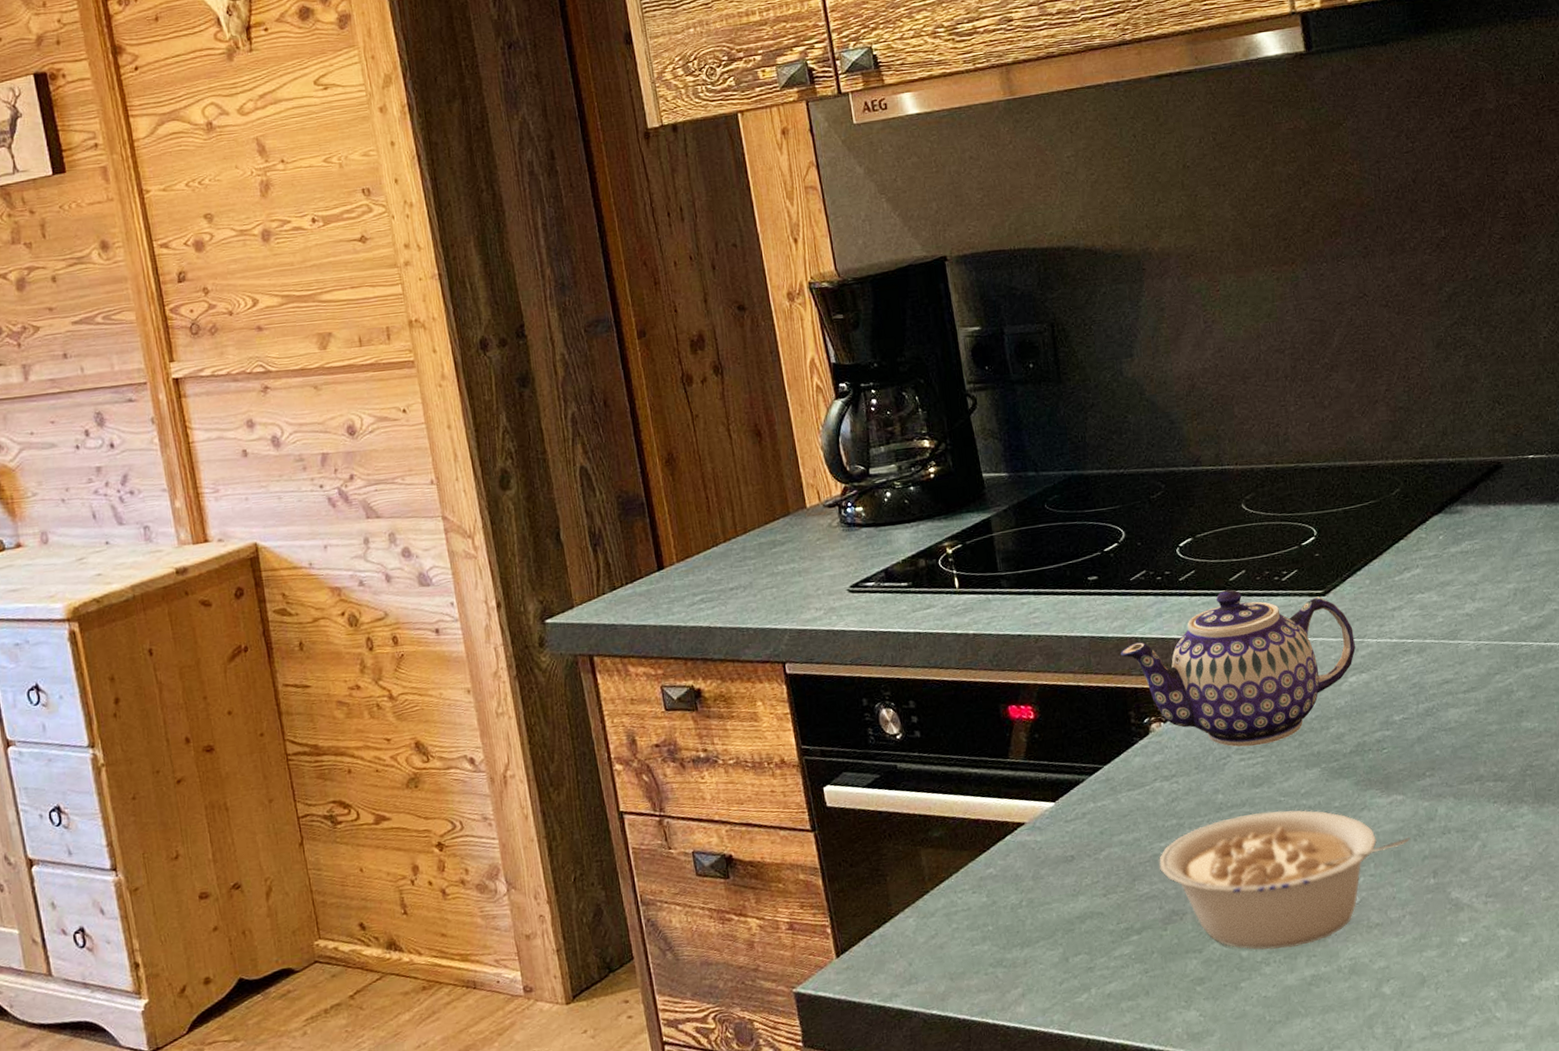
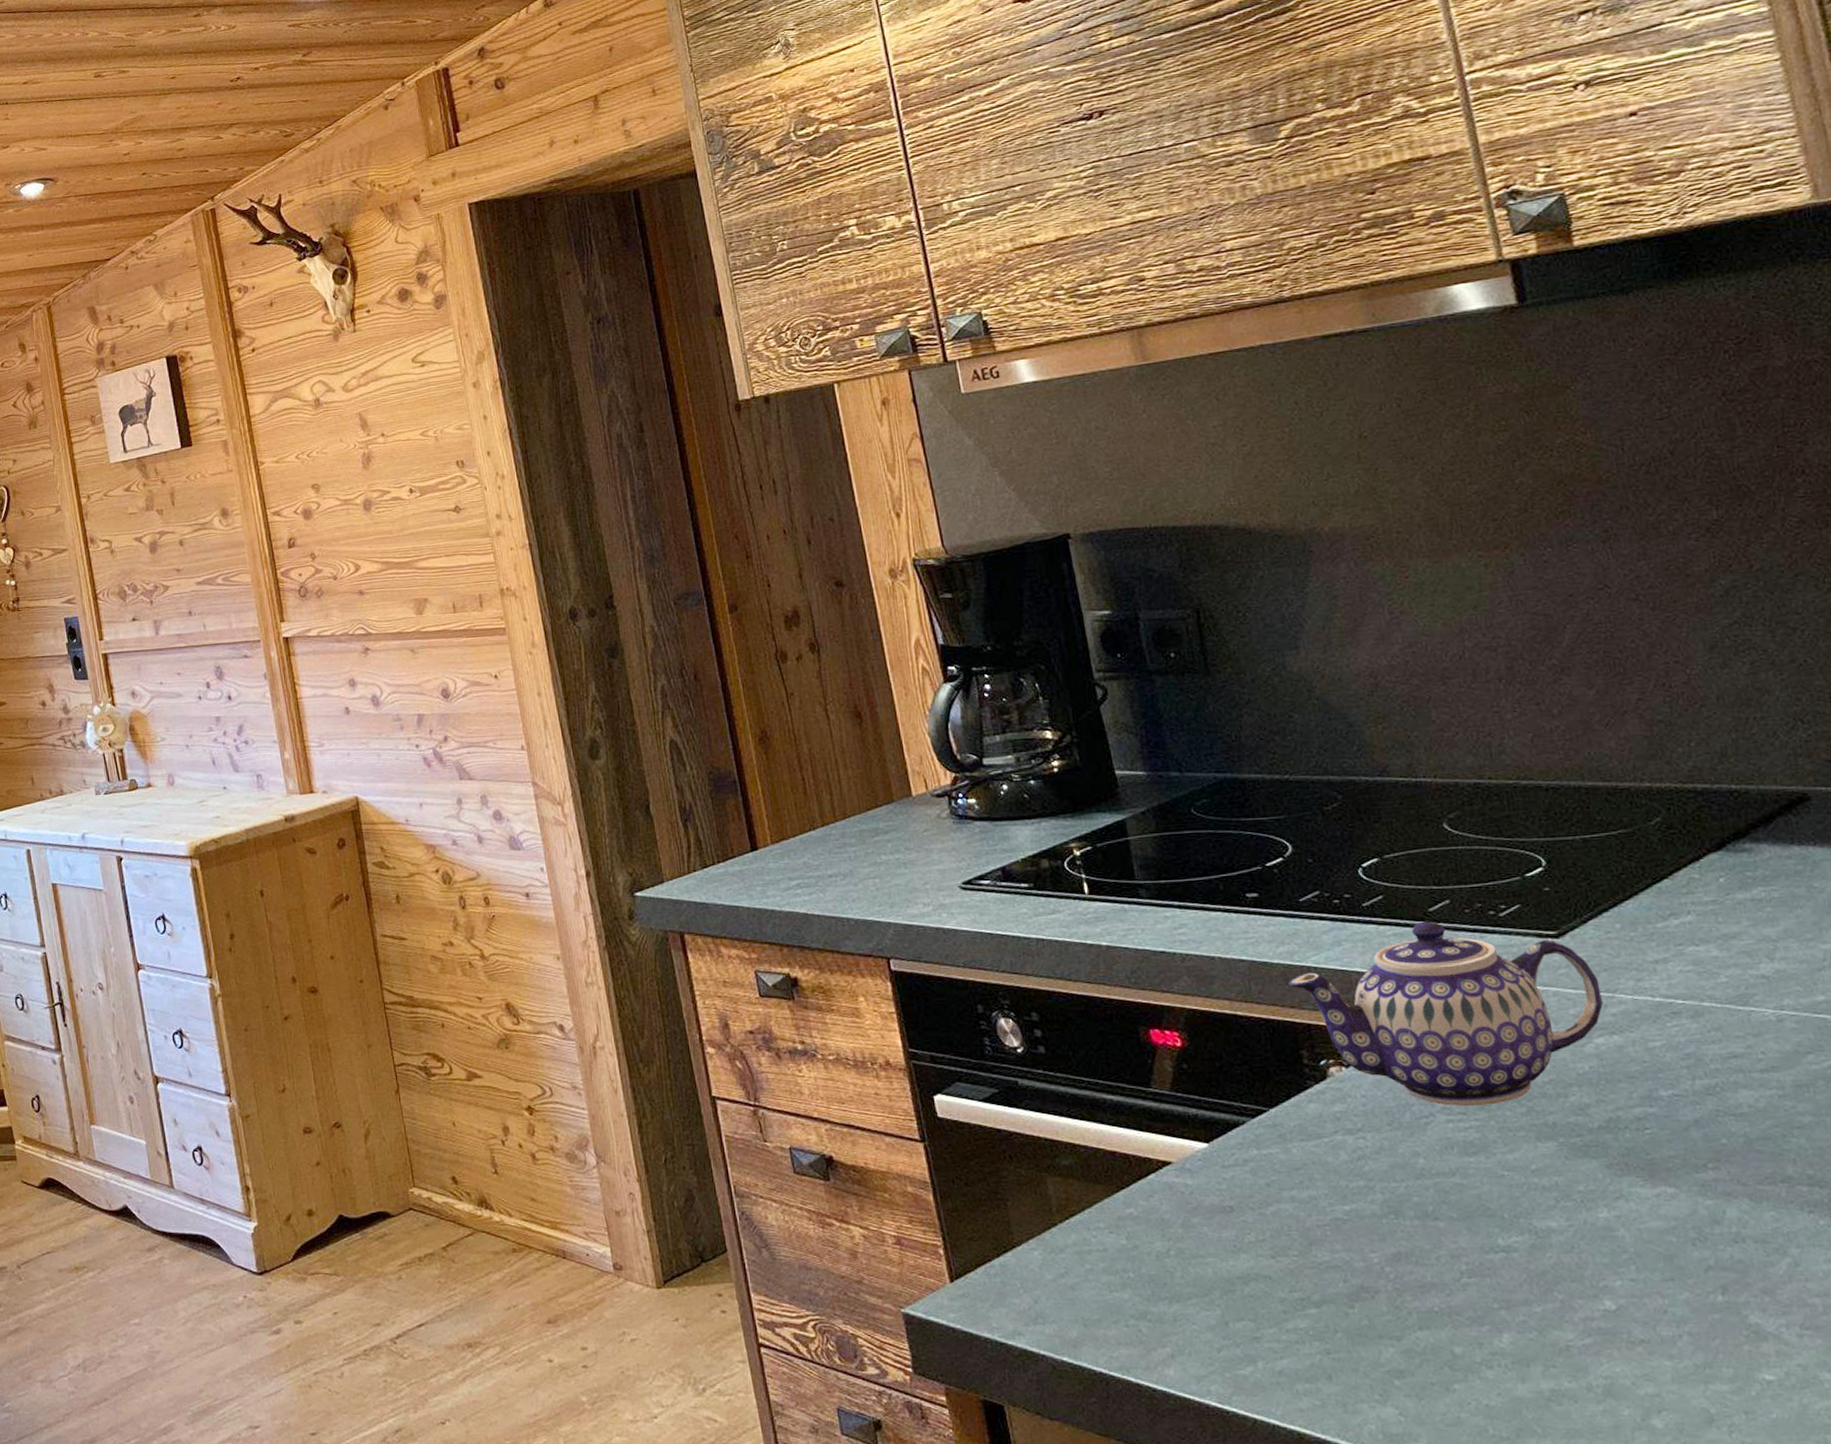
legume: present [1159,810,1411,951] -> none [1342,1185,1687,1353]

